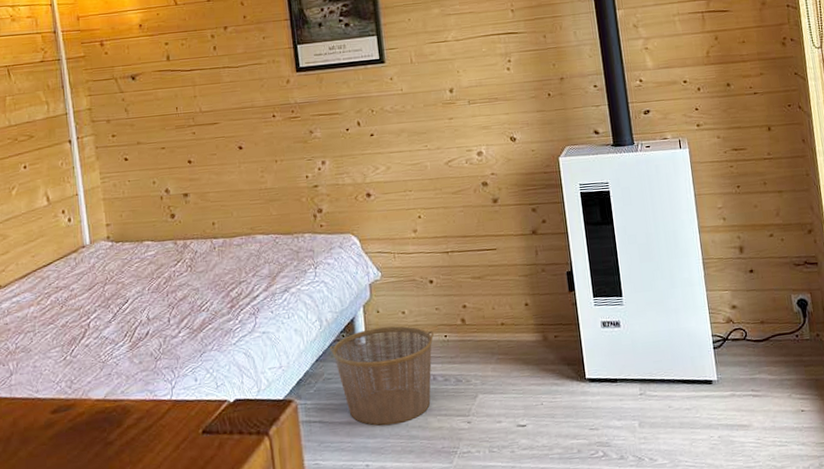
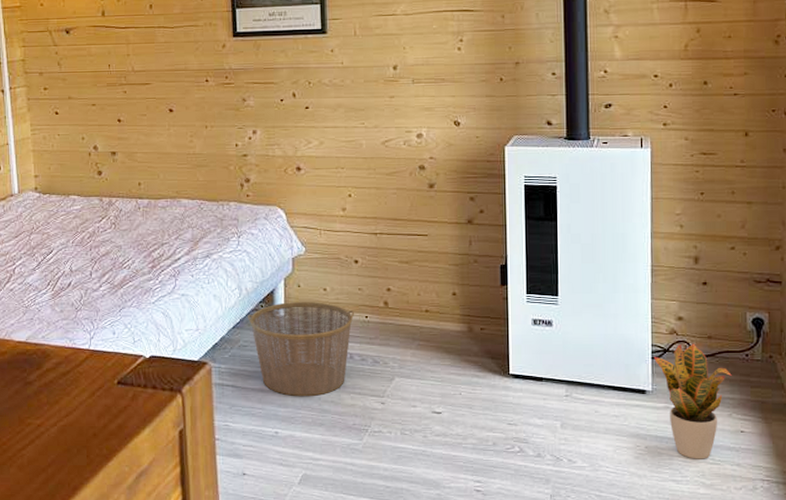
potted plant: none [715,329,786,444] -> present [653,343,732,459]

